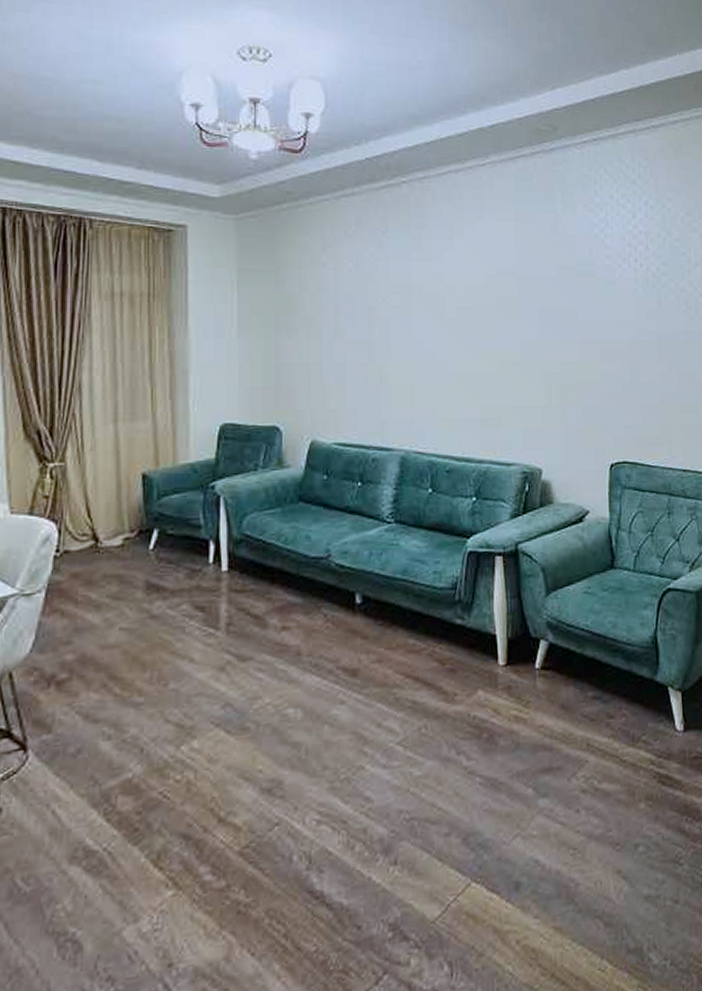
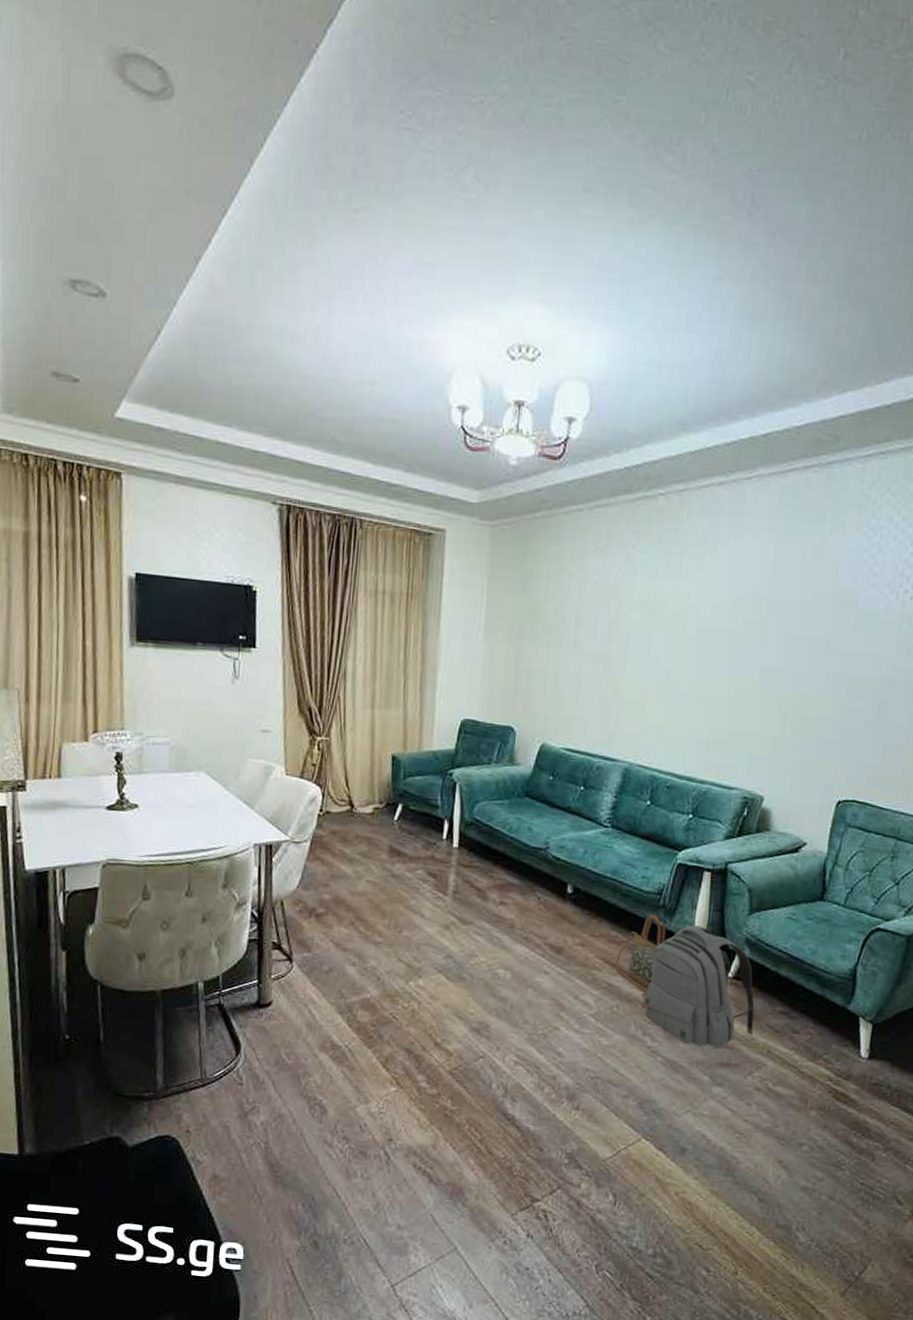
handbag: none [418,611,465,713] -> present [615,914,666,1000]
backpack: none [450,617,569,755] -> present [641,925,755,1049]

